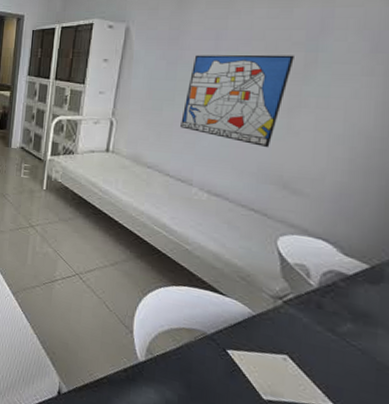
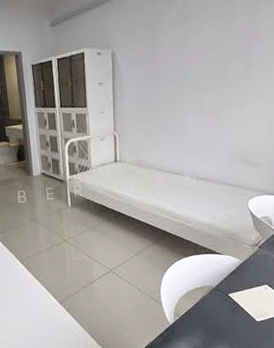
wall art: present [180,54,294,148] -> none [167,60,238,135]

